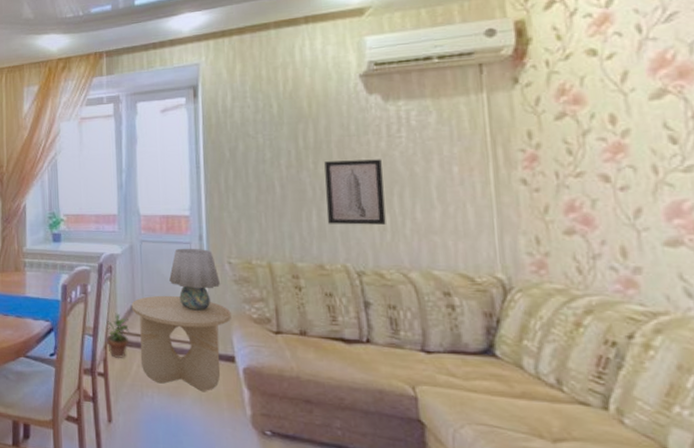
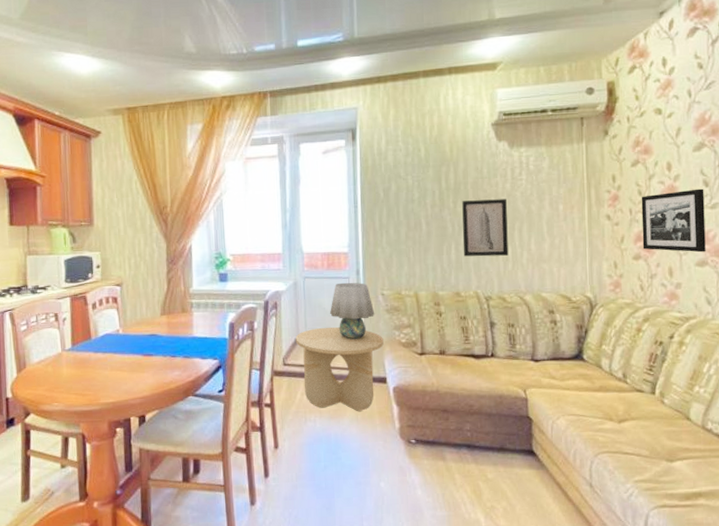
potted plant: present [106,313,129,359] -> none [272,346,293,390]
picture frame: none [571,146,680,229] -> present [641,188,706,253]

